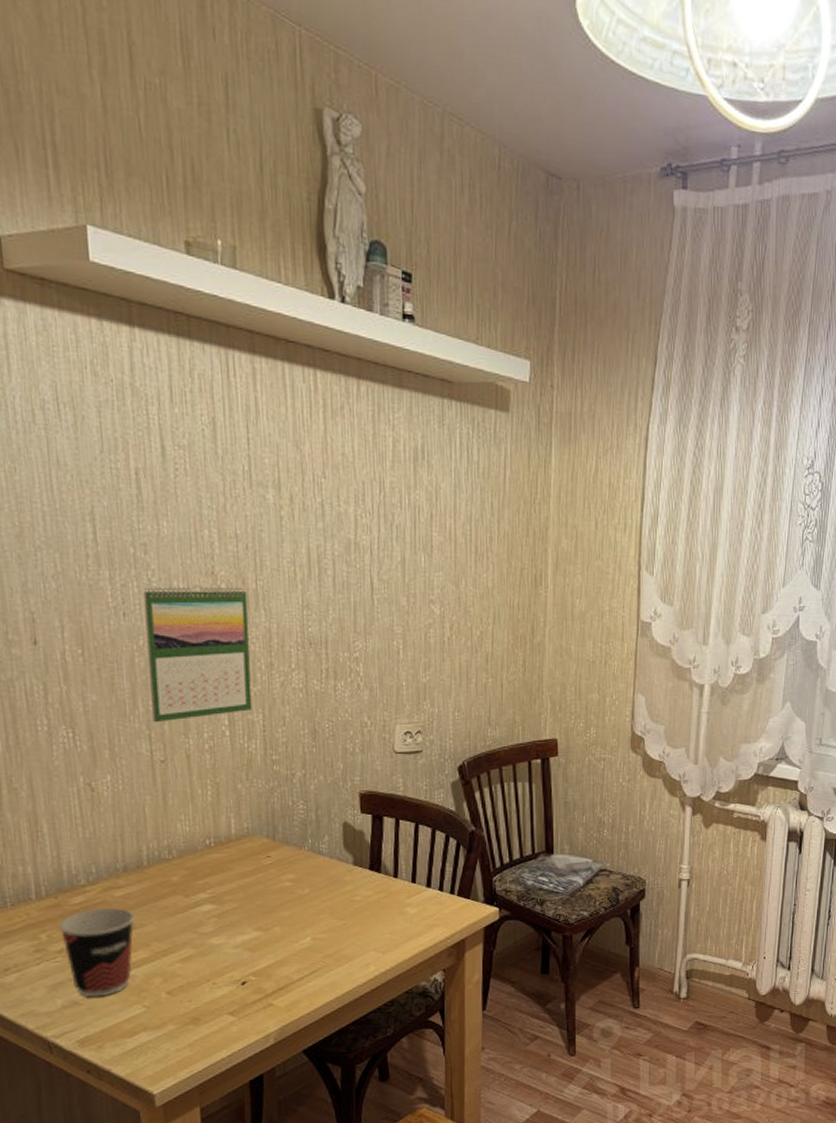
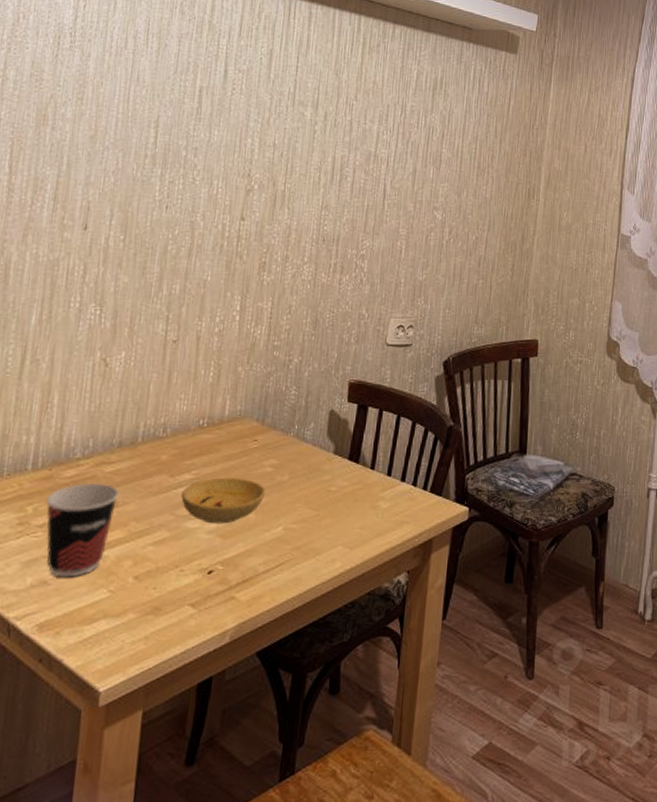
calendar: present [143,585,253,723] -> none [173,184,276,305]
bowl: none [200,893,288,939] -> present [181,477,266,524]

